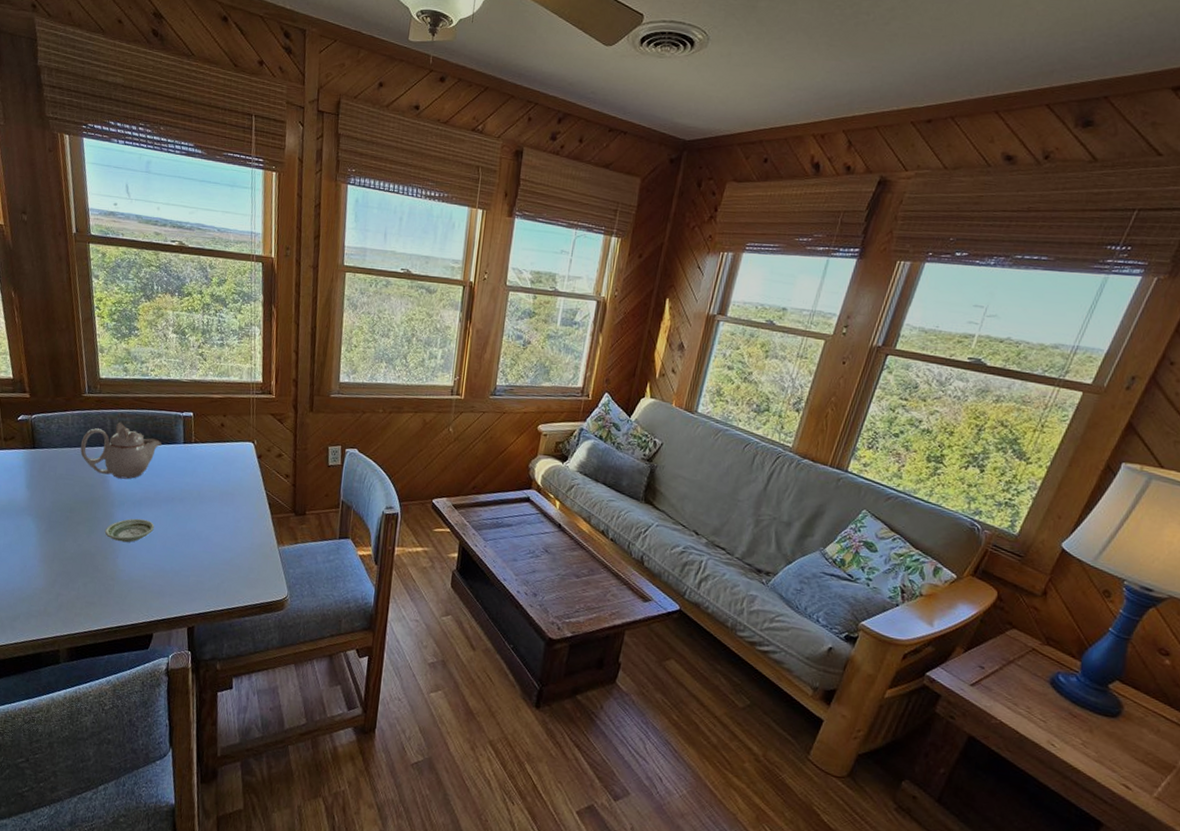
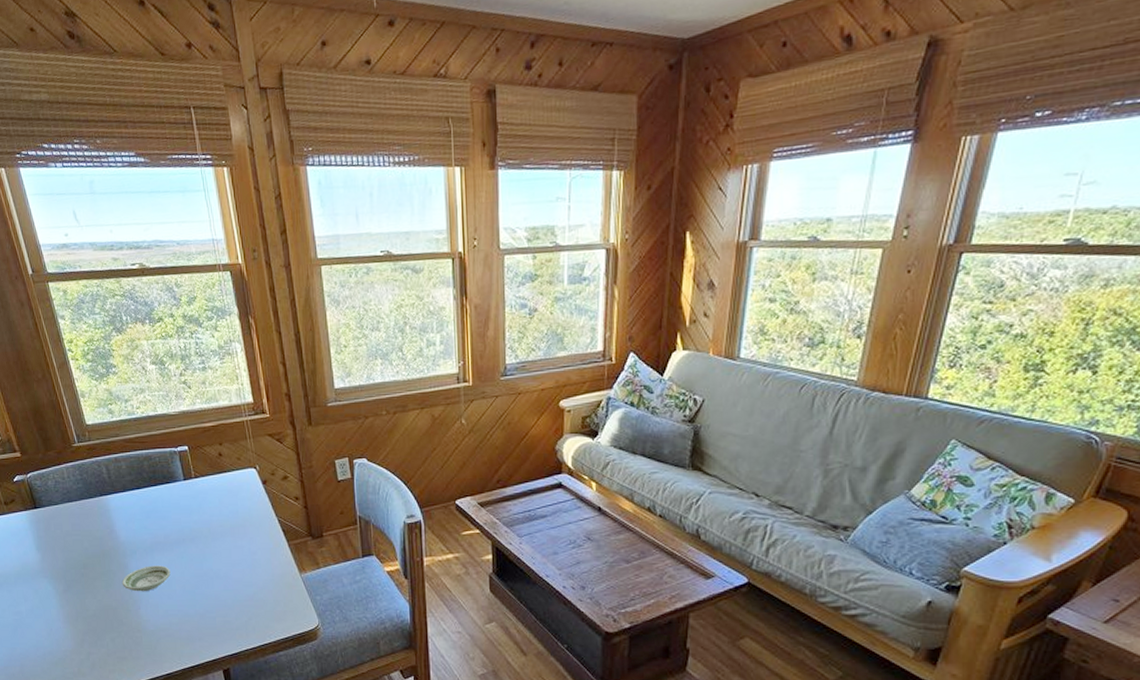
teapot: present [80,422,162,479] -> none [80,468,163,527]

